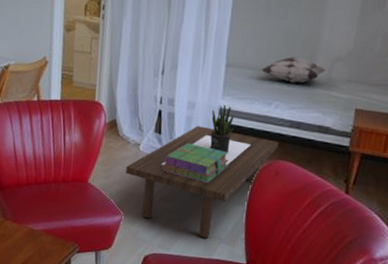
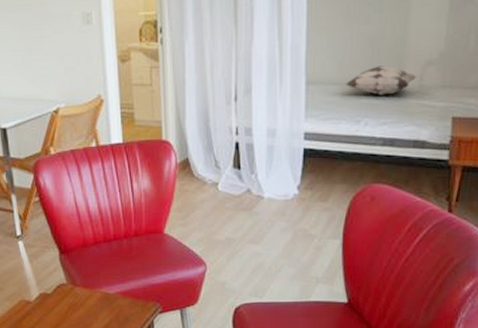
coffee table: present [126,126,279,238] -> none [205,155,372,280]
stack of books: present [162,143,229,183] -> none [245,175,318,218]
potted plant: present [210,104,235,153] -> none [295,128,320,182]

